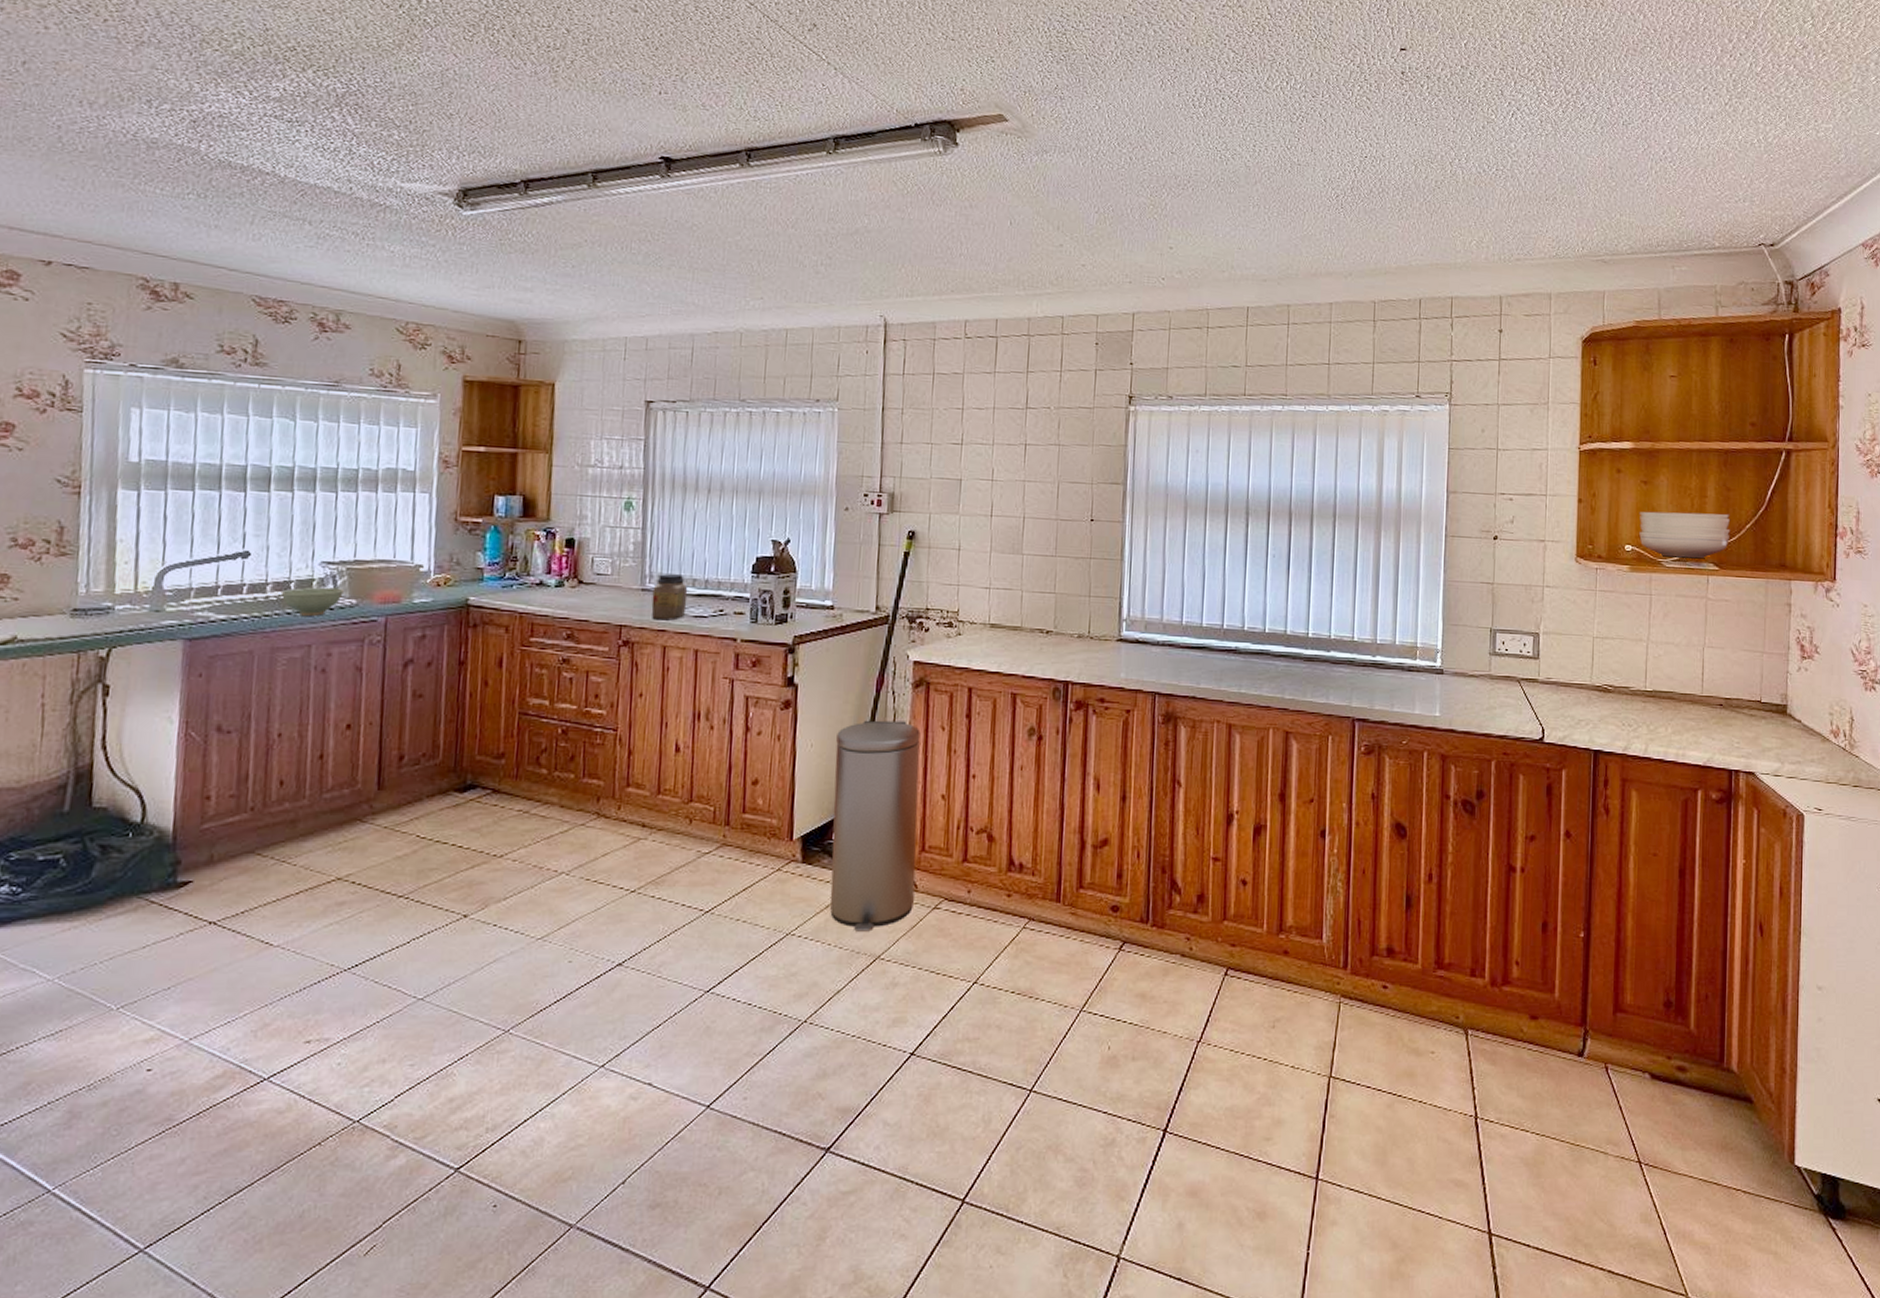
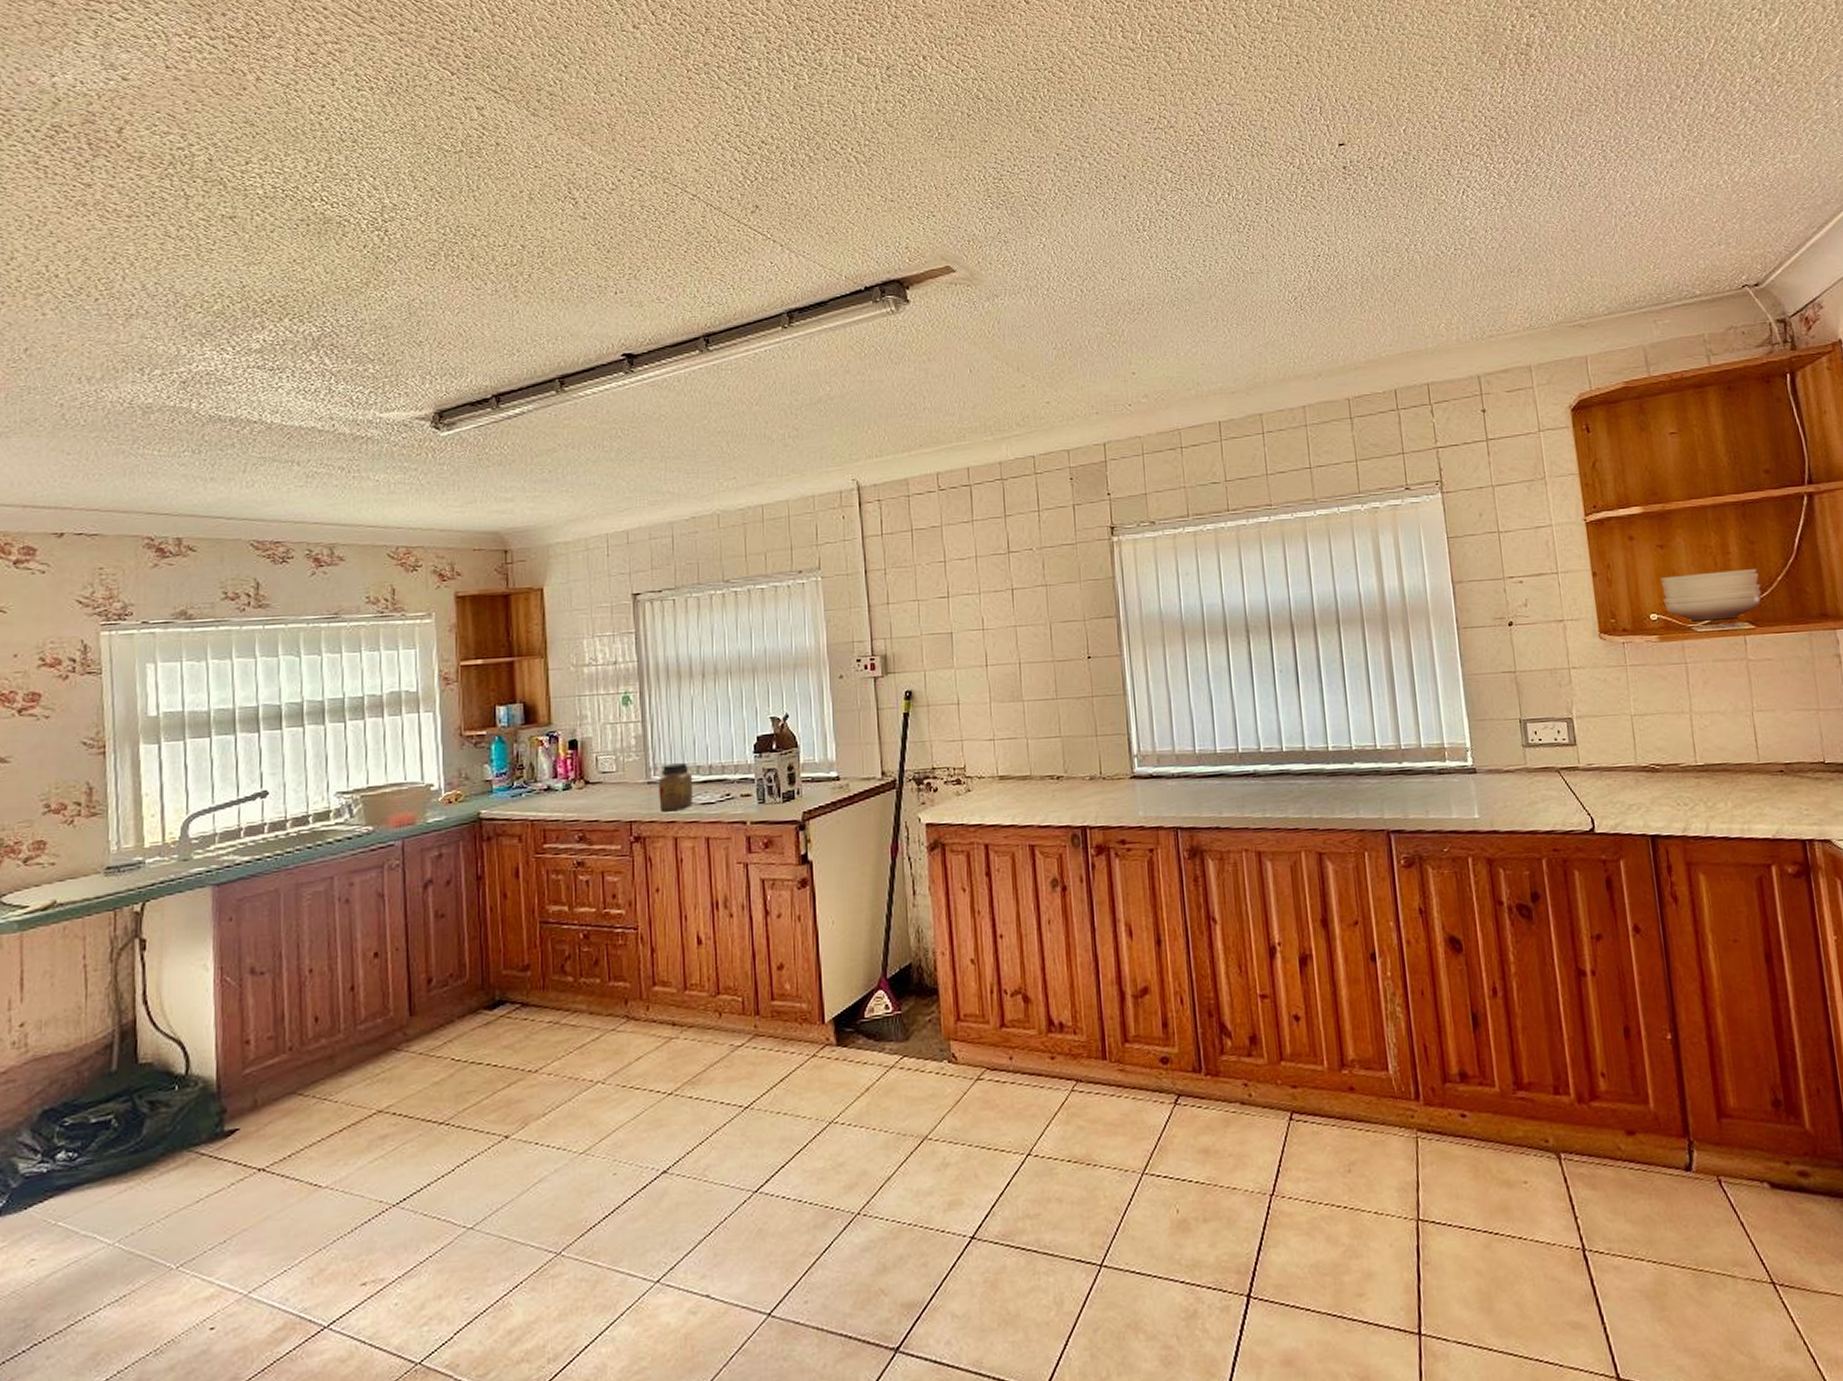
bowl: present [280,587,344,617] -> none [300,816,360,849]
pedal bin: present [830,720,921,932] -> none [857,887,955,1113]

